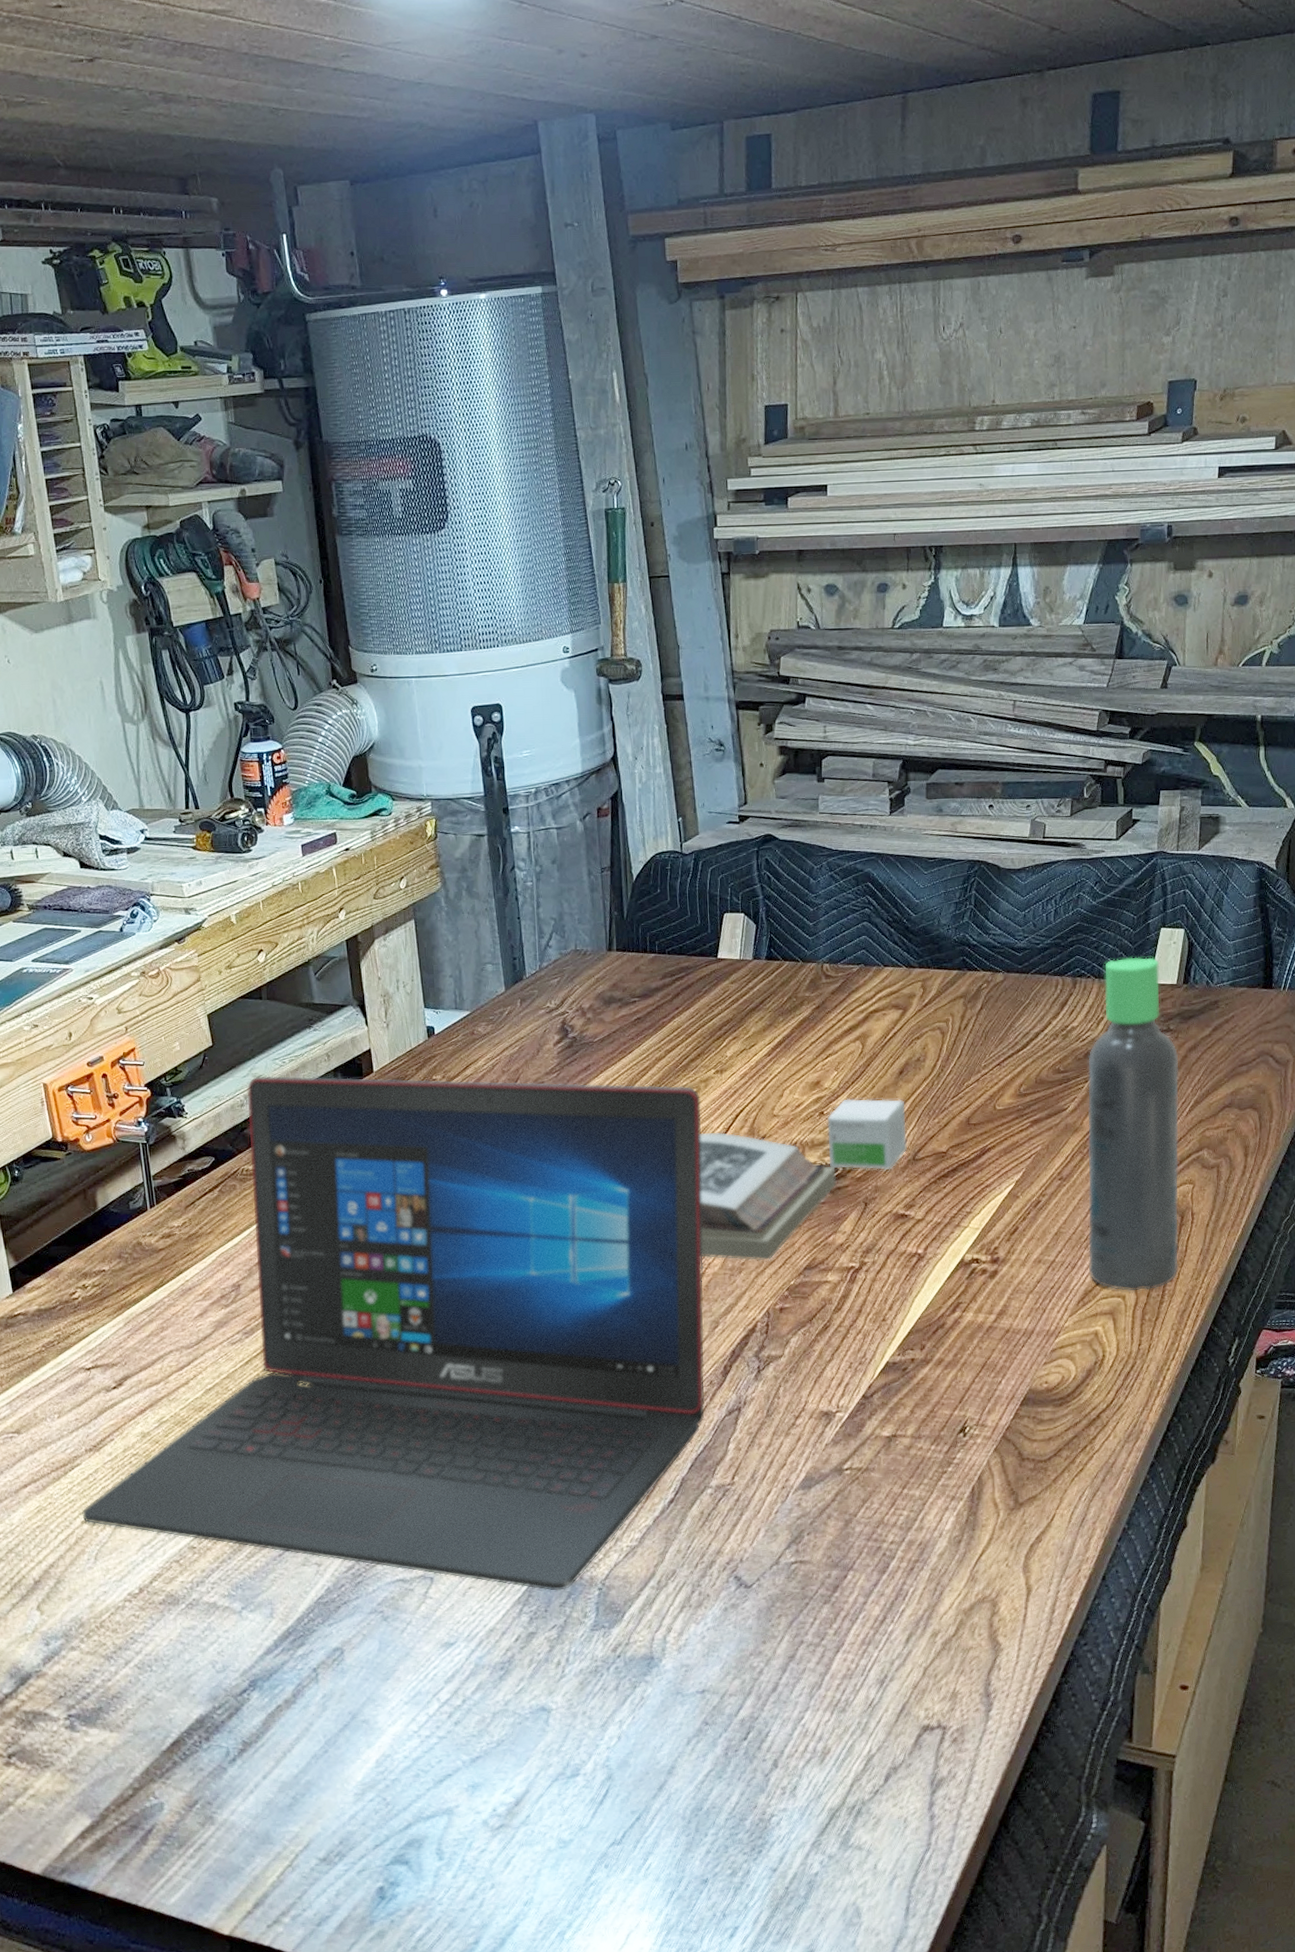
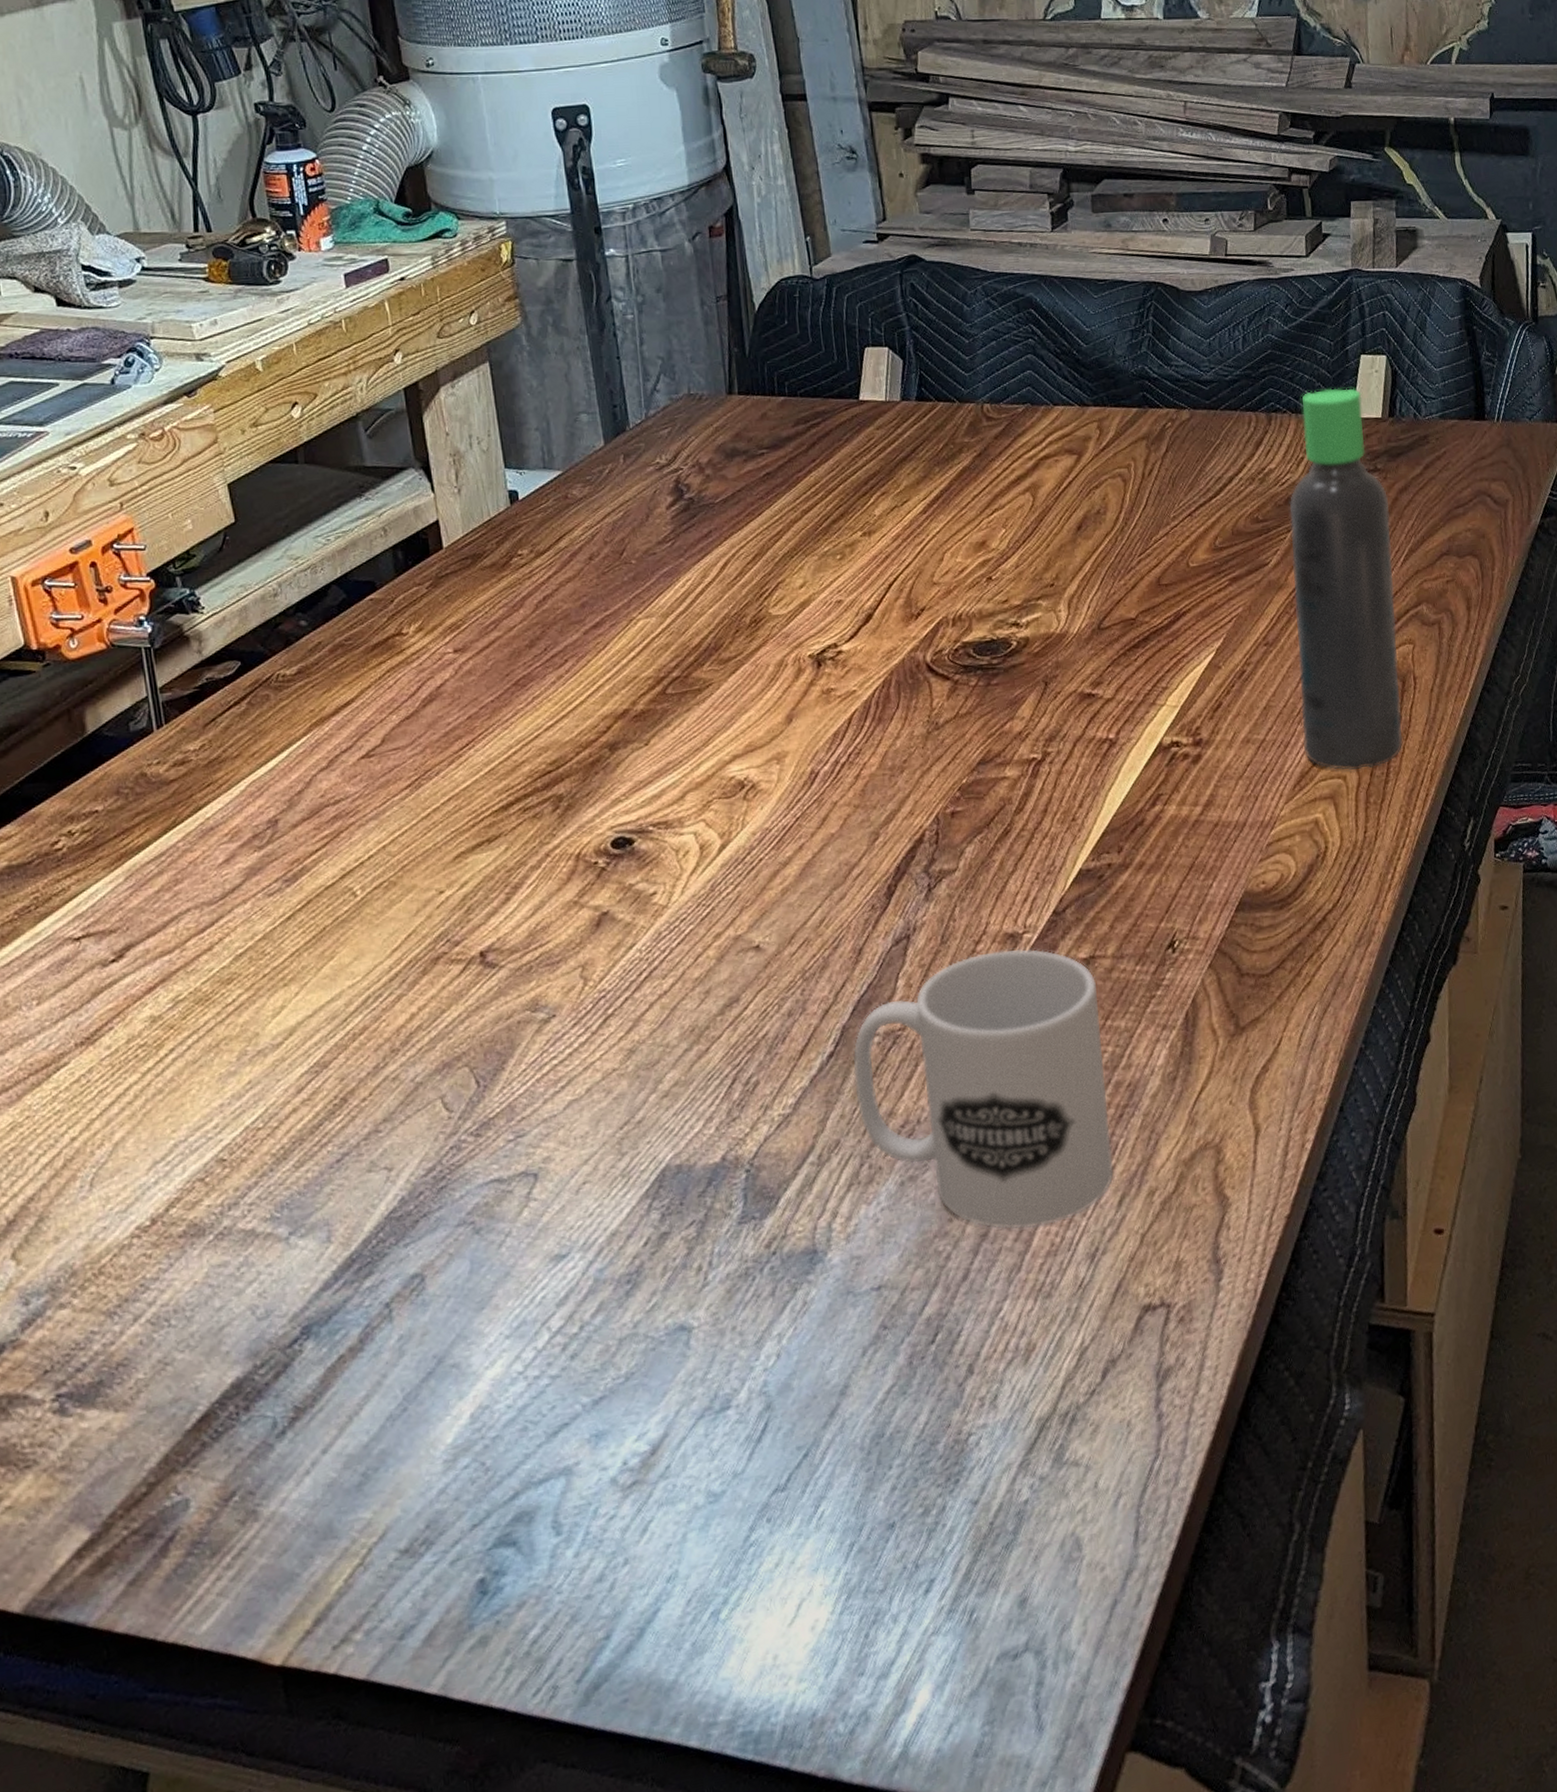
laptop: present [82,1076,705,1591] -> none [71,552,867,1179]
mug: none [689,1425,903,1654] -> present [853,949,1114,1229]
book: present [699,1131,837,1261] -> none [847,605,1012,758]
small box: present [827,1098,908,1171] -> none [996,559,1091,643]

